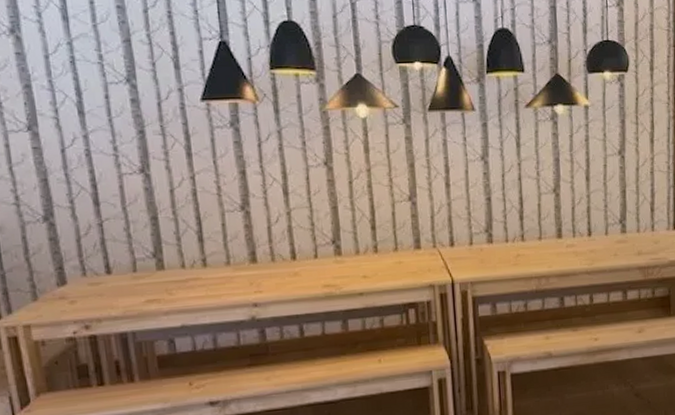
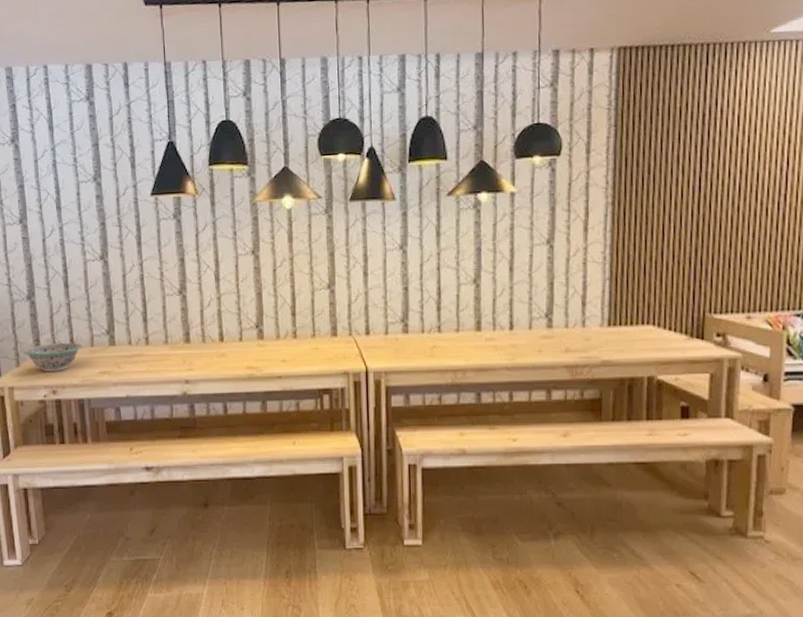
decorative bowl: none [40,268,123,304] -> present [22,342,83,372]

